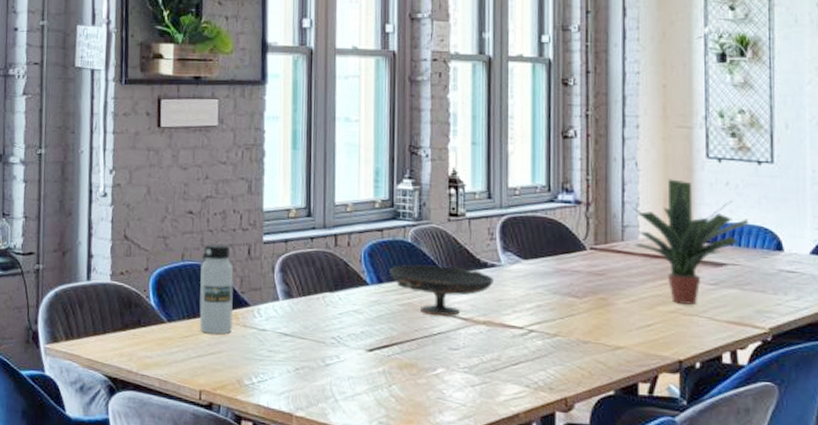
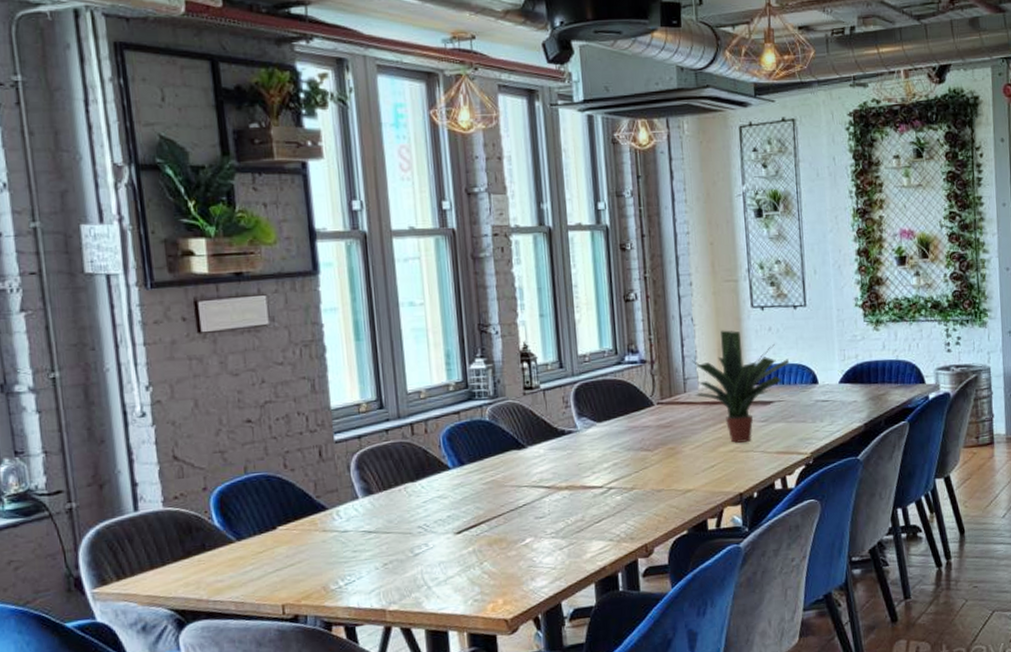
water bottle: present [199,243,234,335] -> none [268,450,311,546]
decorative bowl: present [390,264,493,317] -> none [470,439,572,489]

